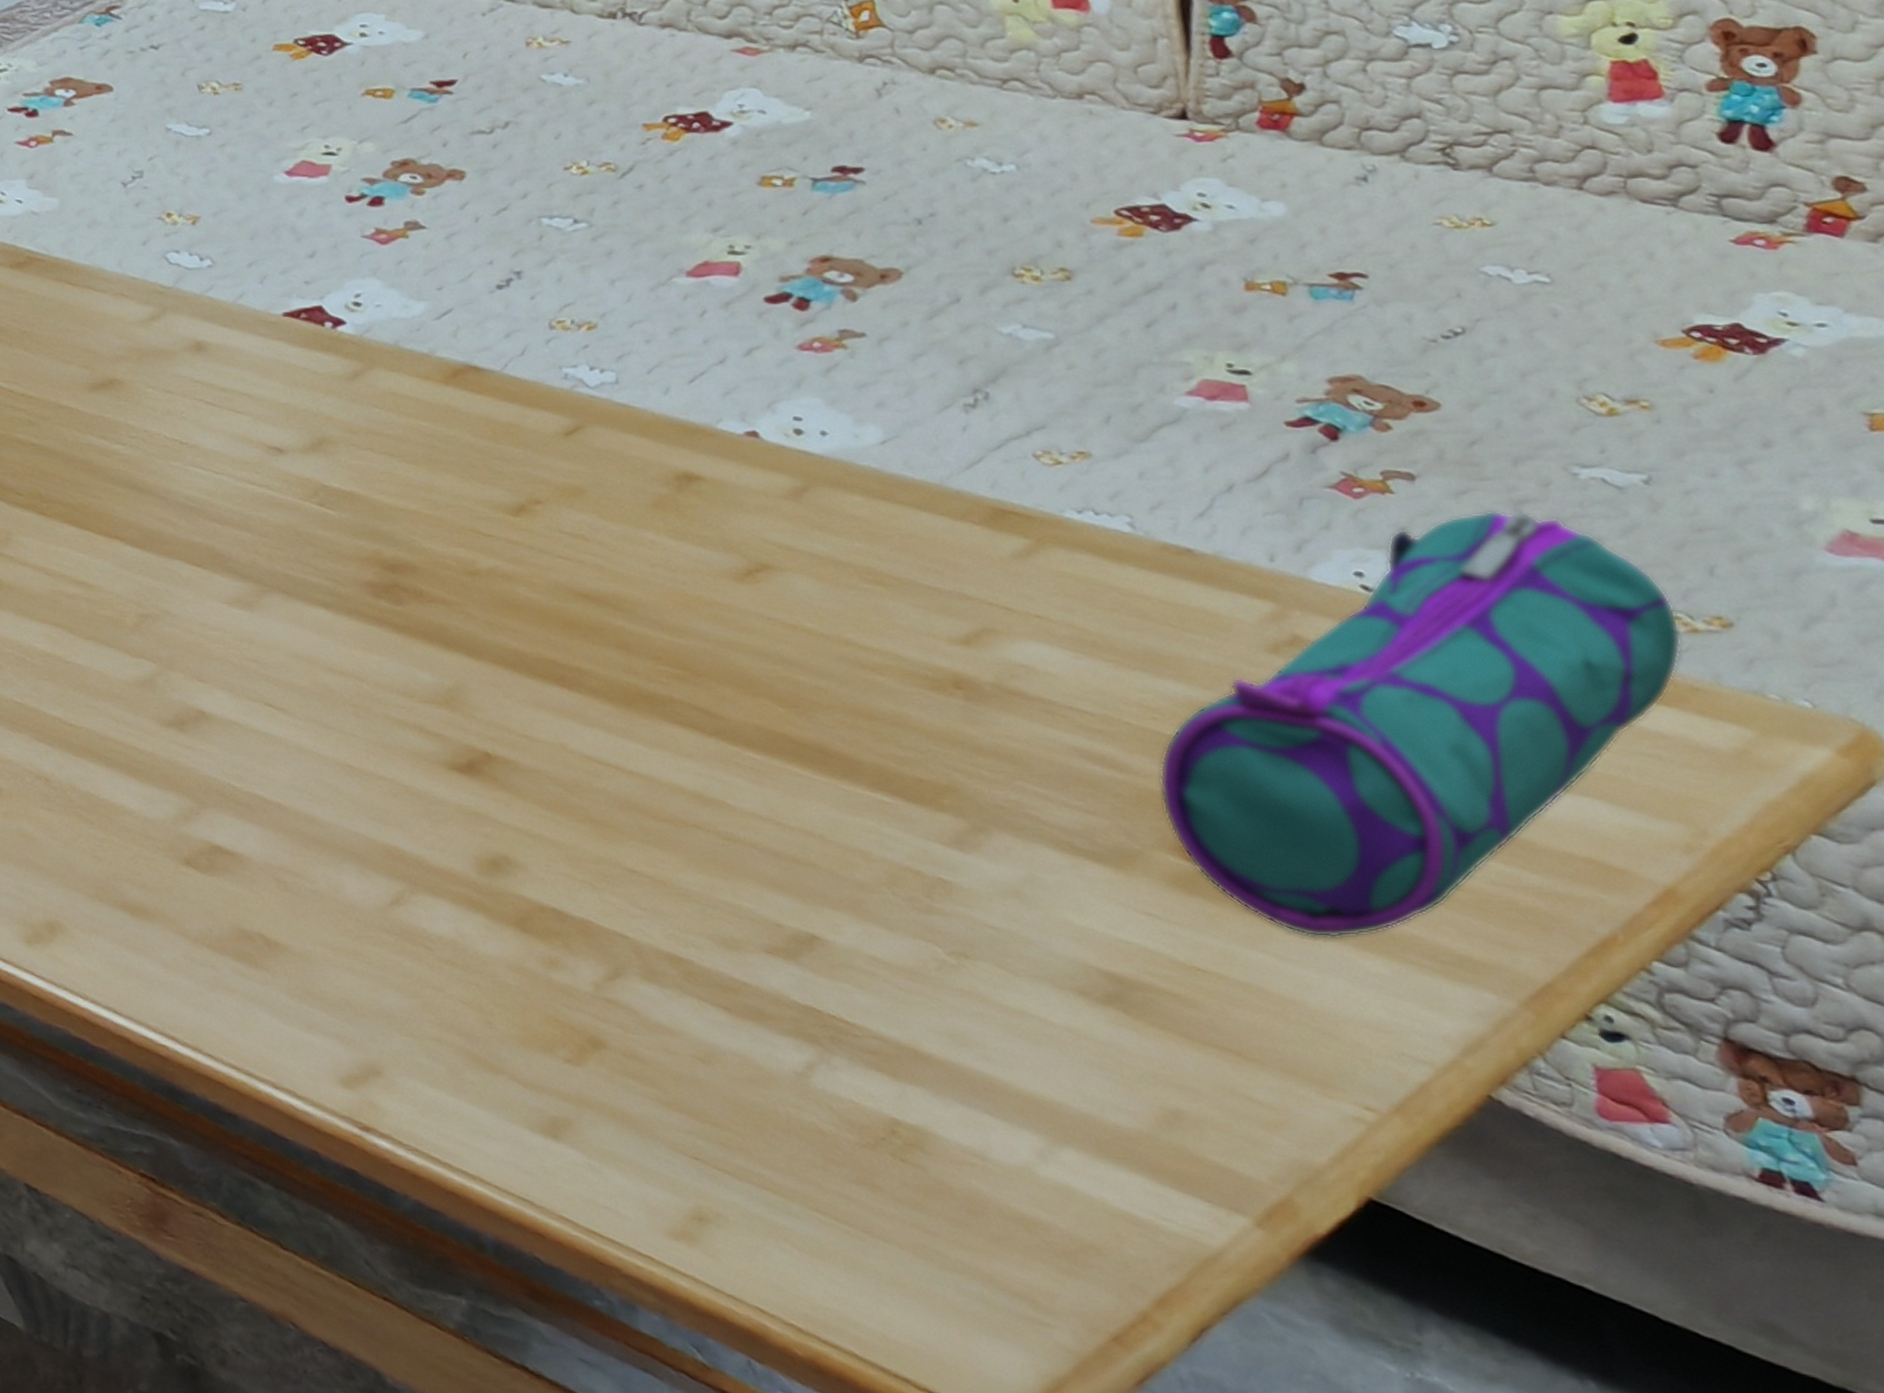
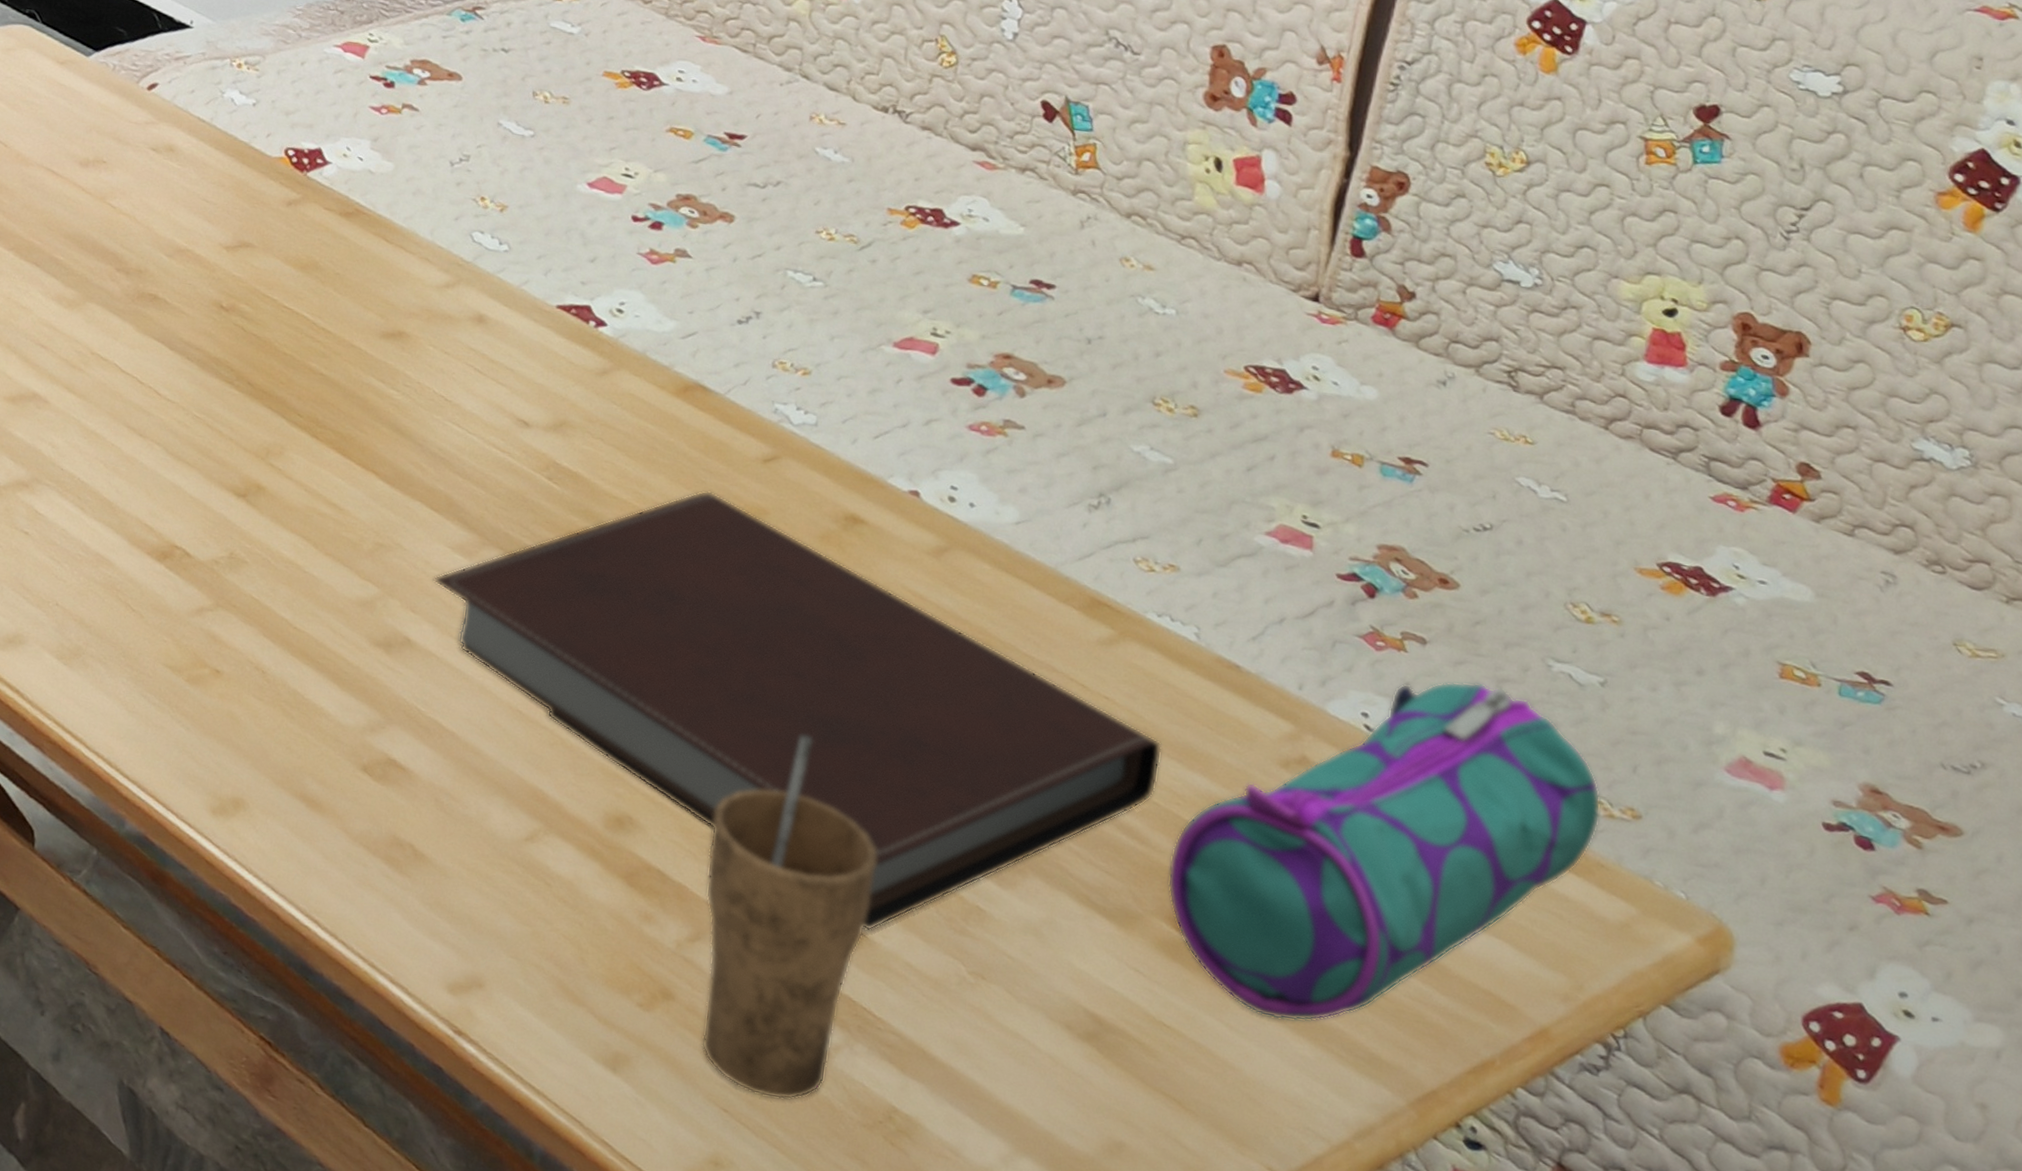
notebook: none [214,480,1124,930] -> present [433,490,1162,931]
cup: none [602,728,814,1136] -> present [701,735,877,1100]

